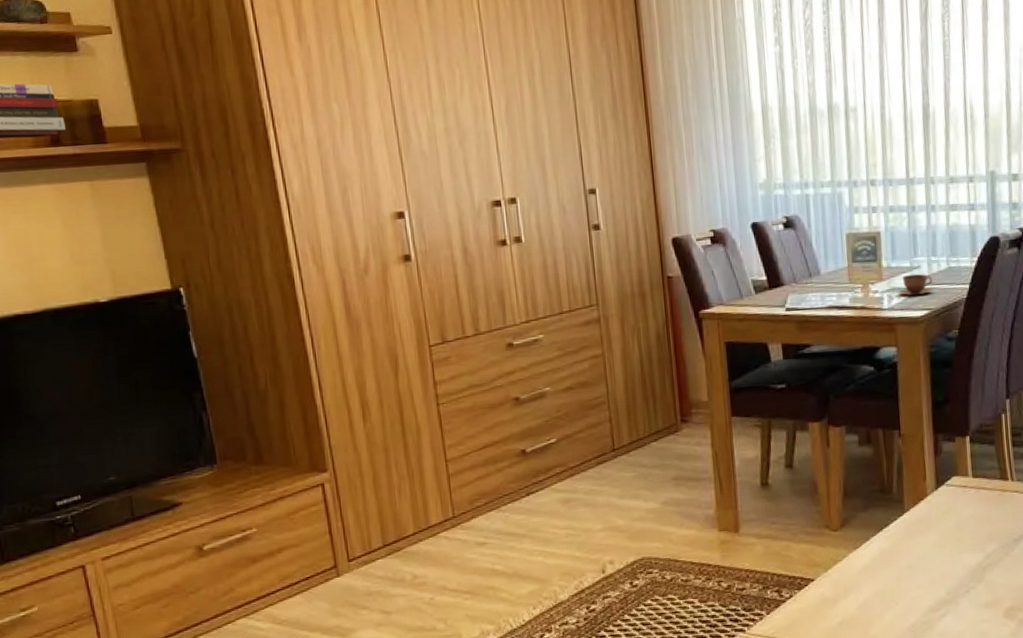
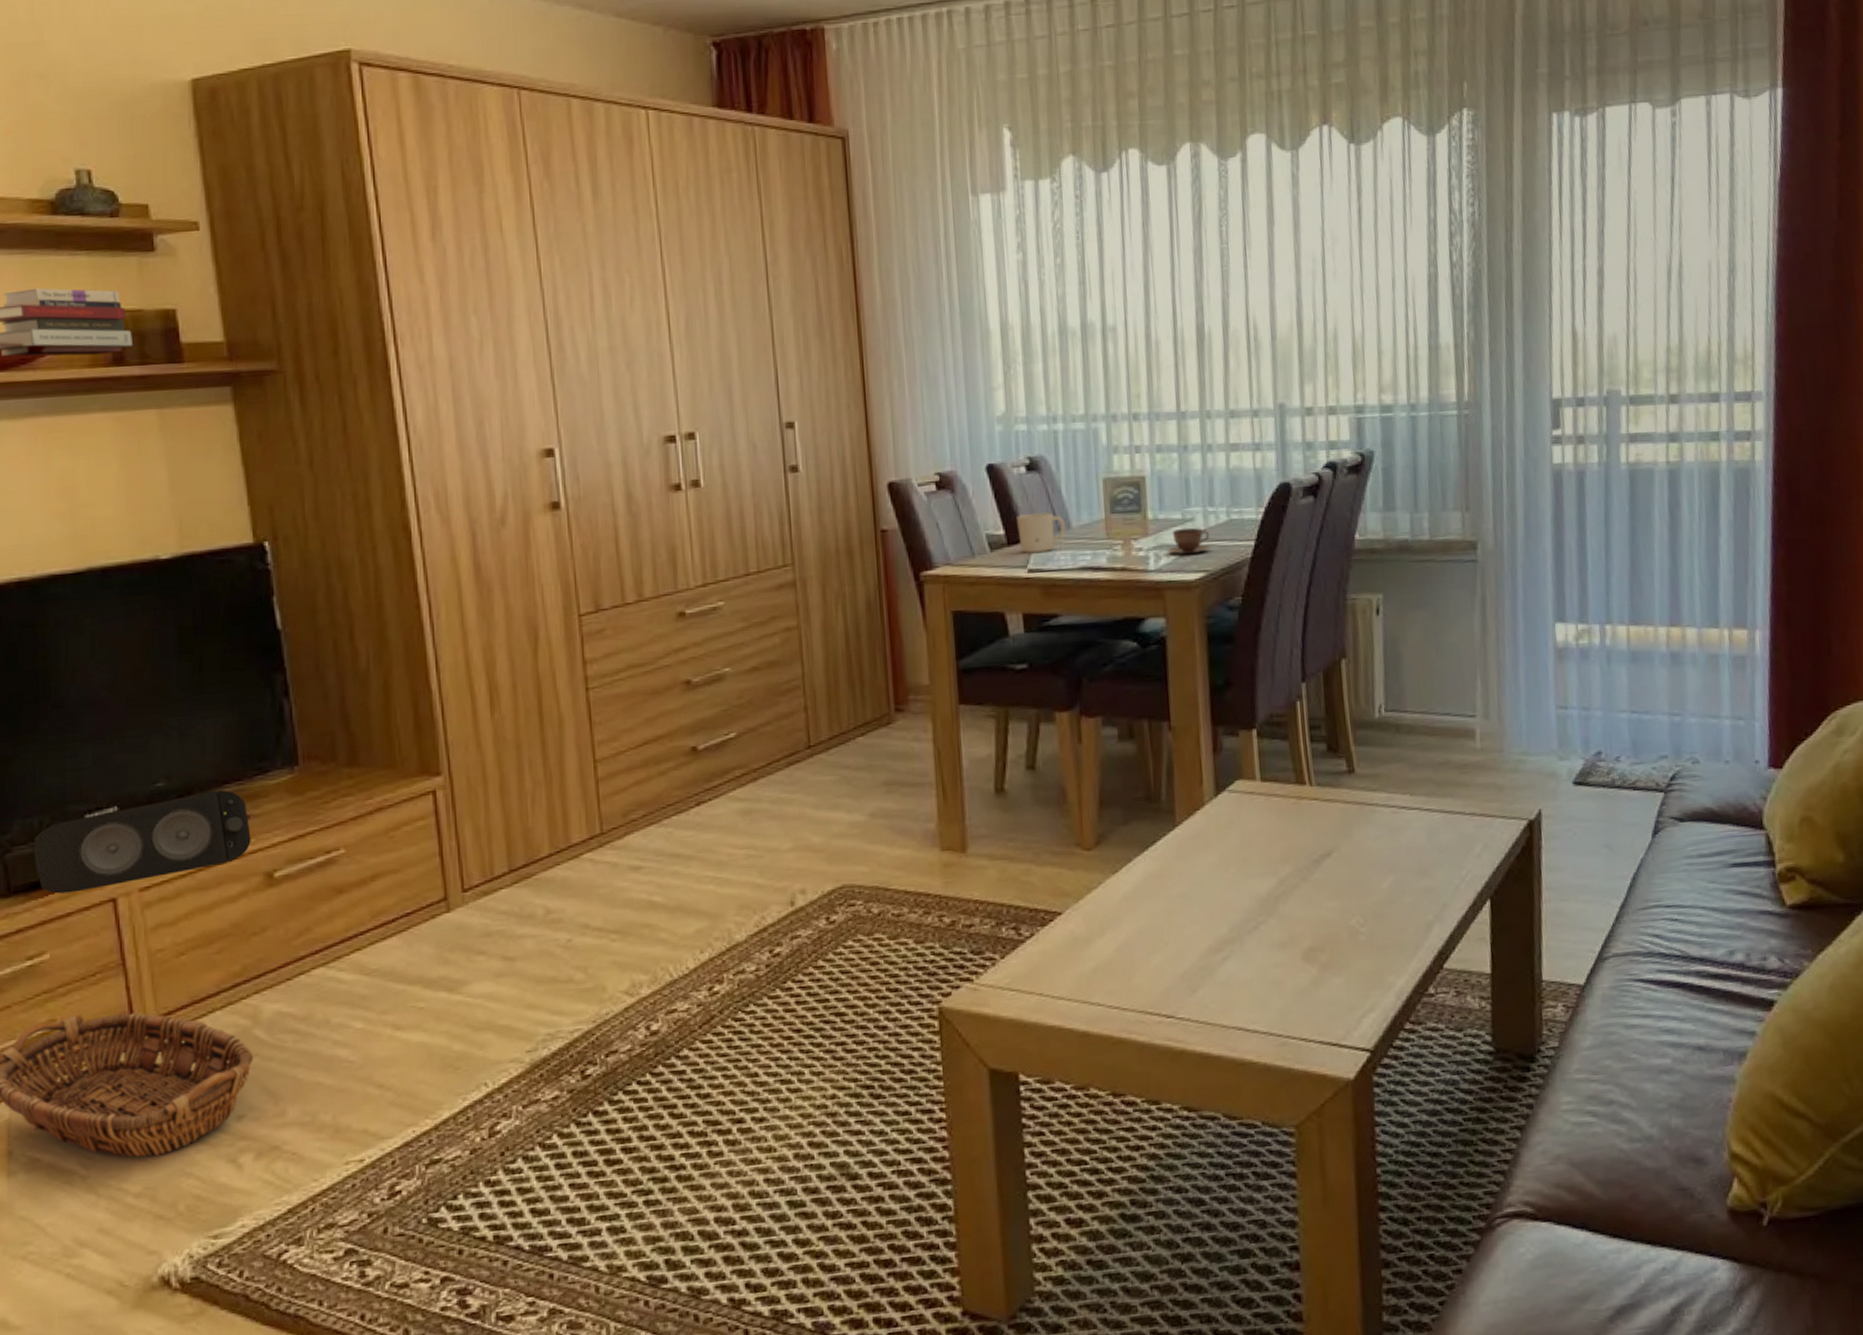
speaker: none [19,483,184,562] -> present [34,790,251,894]
mug: none [776,262,816,295] -> present [1017,512,1066,553]

